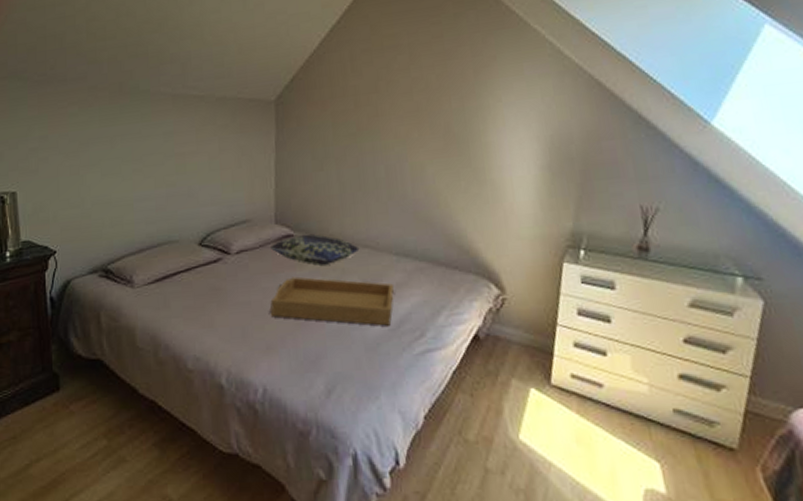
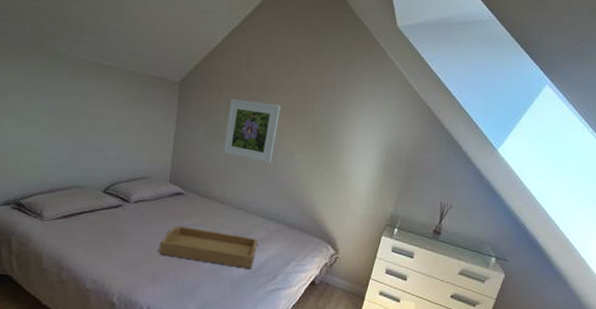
cushion: present [271,233,360,266] -> none [164,193,235,219]
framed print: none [335,108,401,184] -> present [222,98,281,163]

